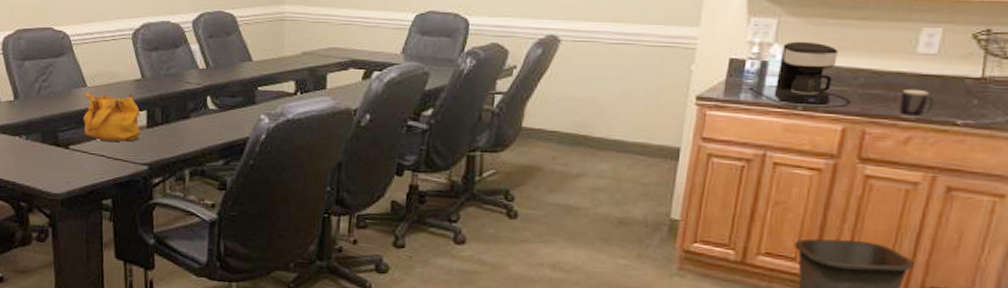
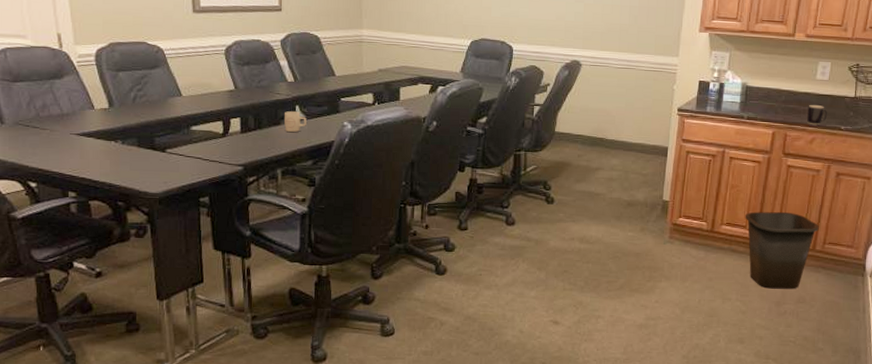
handbag: present [83,92,141,142] -> none [179,101,236,146]
mug: none [193,103,219,128] -> present [283,111,306,133]
coffee maker: present [747,41,851,109] -> none [711,69,777,119]

